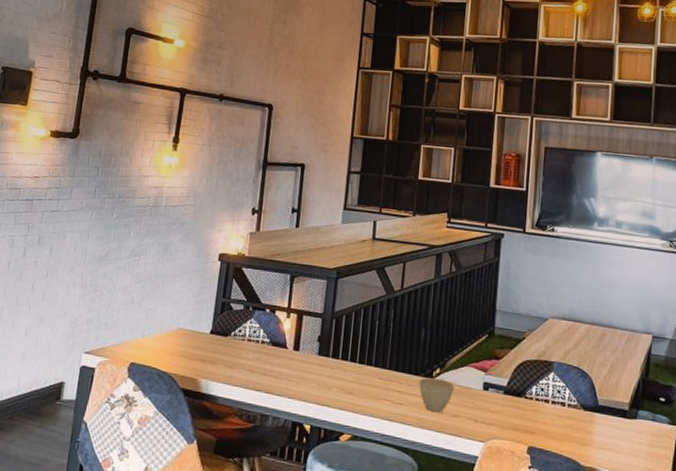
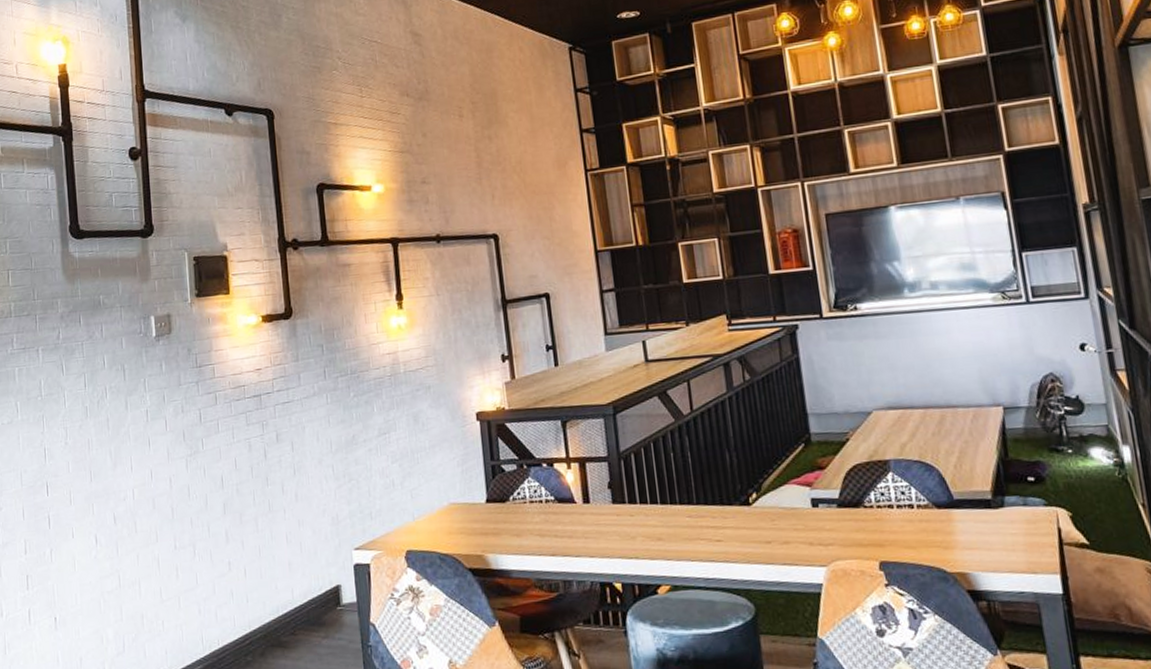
cup: present [419,377,455,412] -> none [735,504,778,542]

